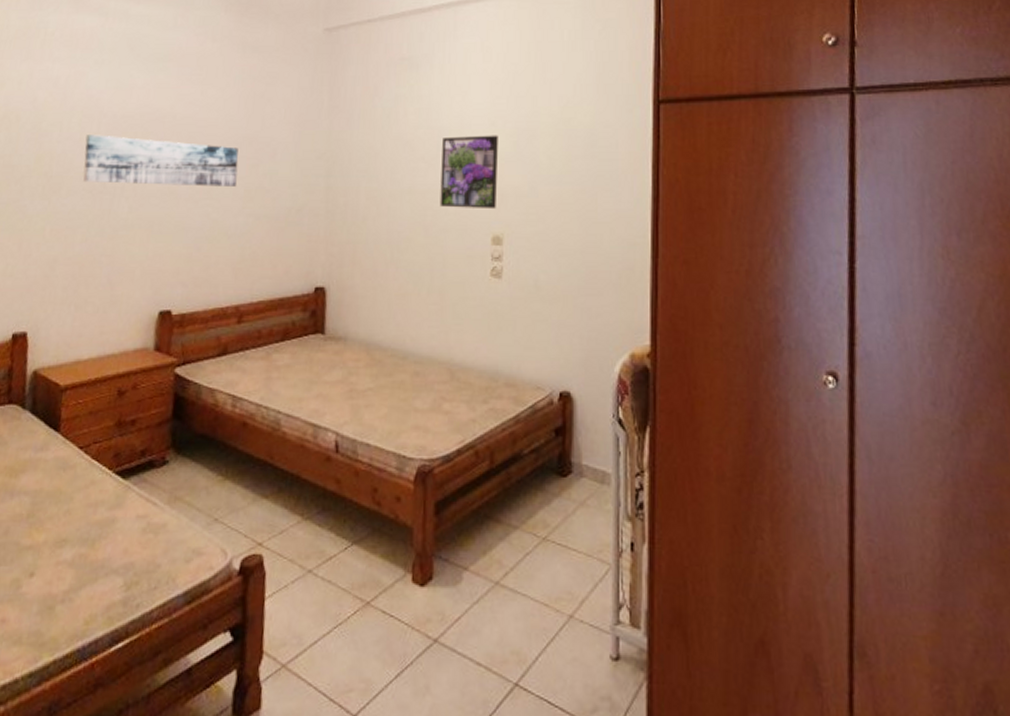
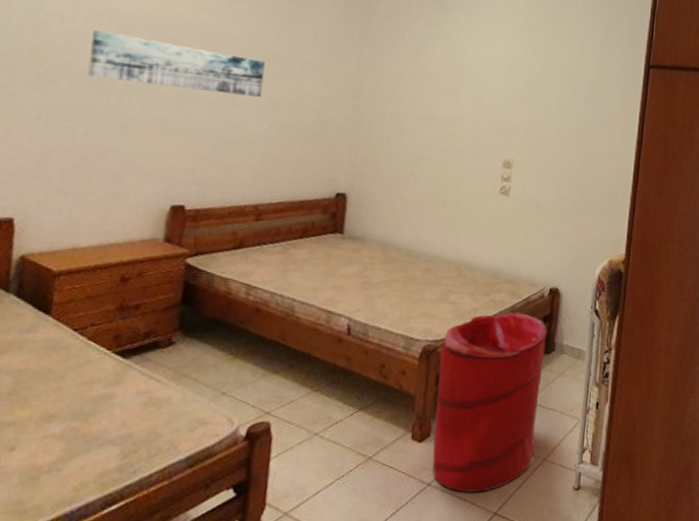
laundry hamper: none [436,424,560,655] -> present [432,312,547,493]
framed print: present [439,135,498,210] -> none [459,74,515,139]

